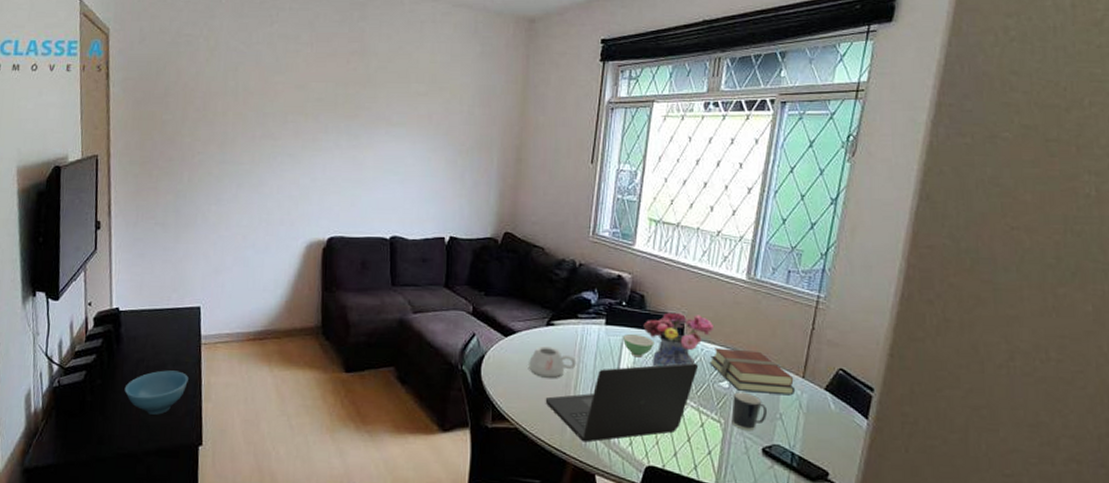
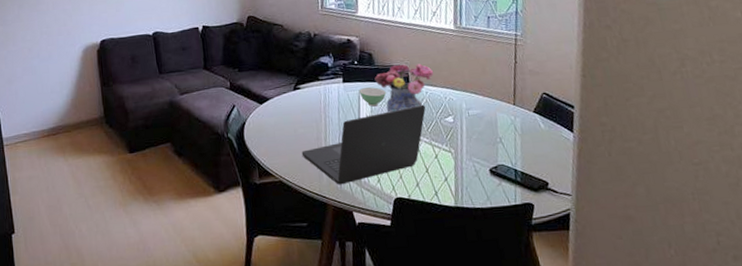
cup: present [529,346,577,378] -> none [283,107,324,134]
books: present [709,348,796,396] -> none [434,87,510,123]
mug: present [731,392,767,430] -> none [458,123,489,156]

